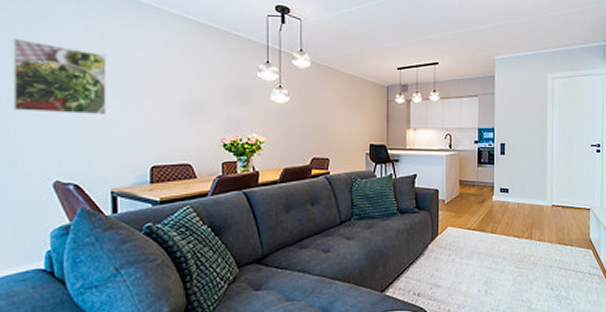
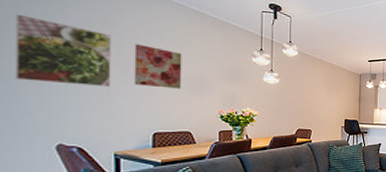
wall art: none [130,64,180,114] -> present [134,44,182,89]

